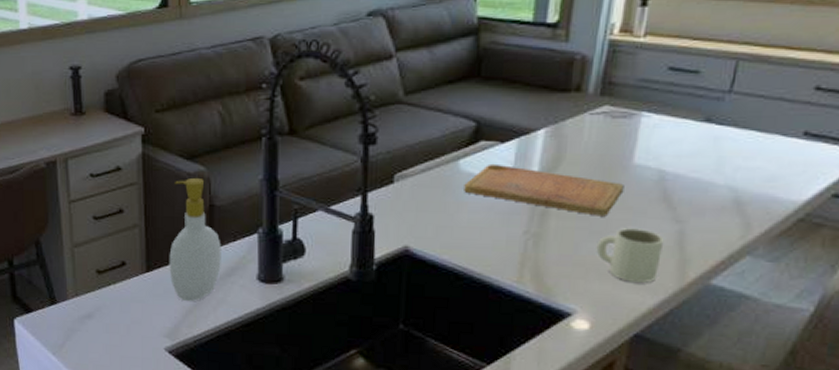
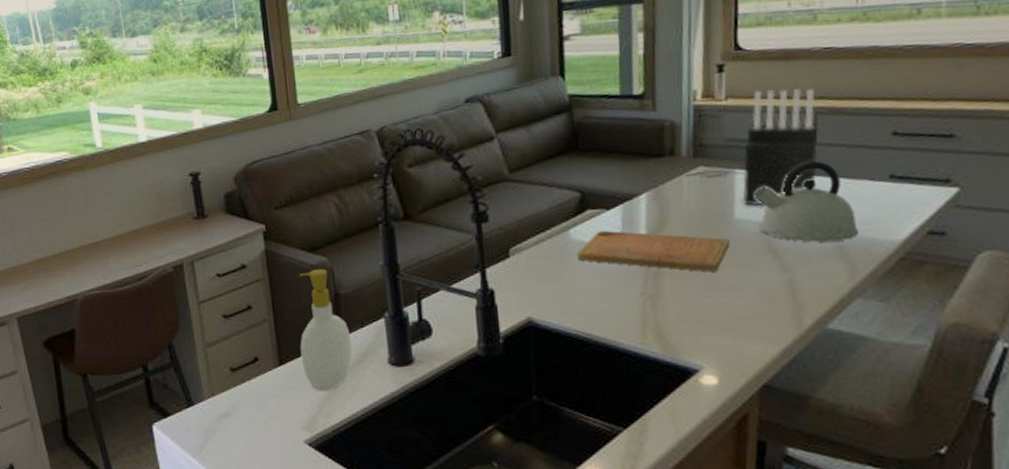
mug: present [596,228,665,283] -> none [712,280,777,334]
knife block: none [646,29,740,153] -> present [742,89,818,207]
kettle: none [657,110,760,196] -> present [754,161,858,243]

